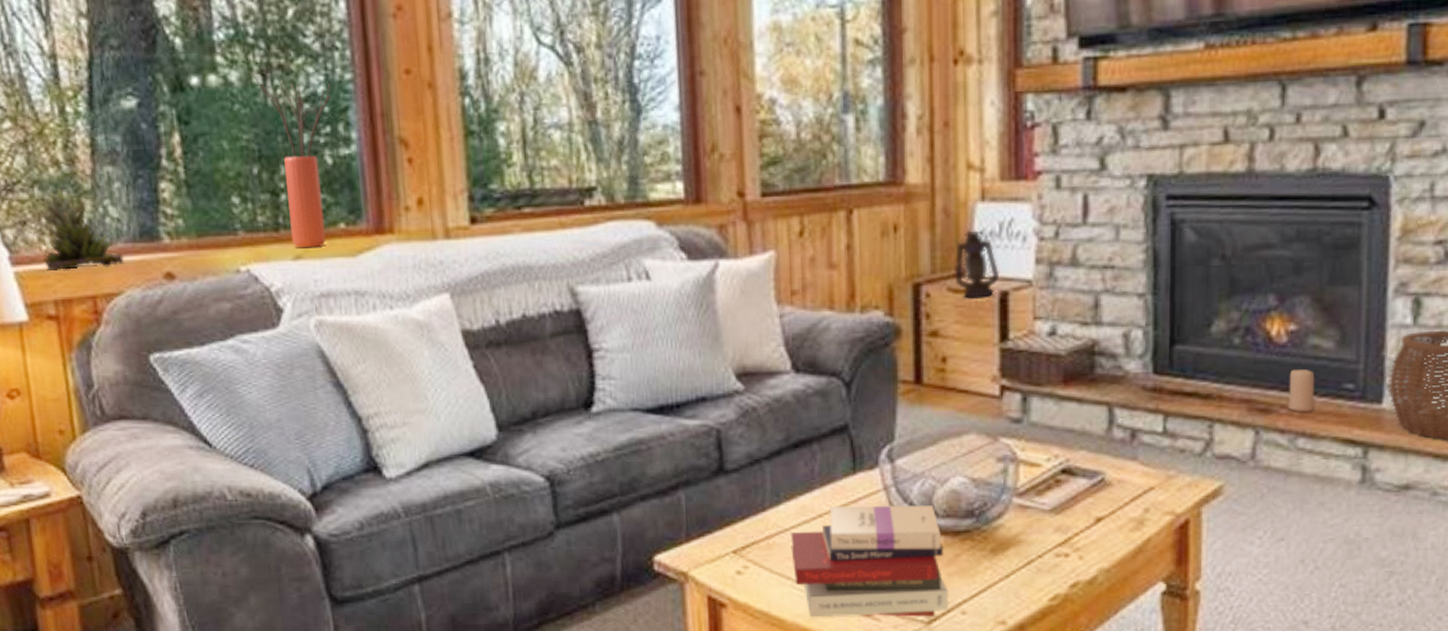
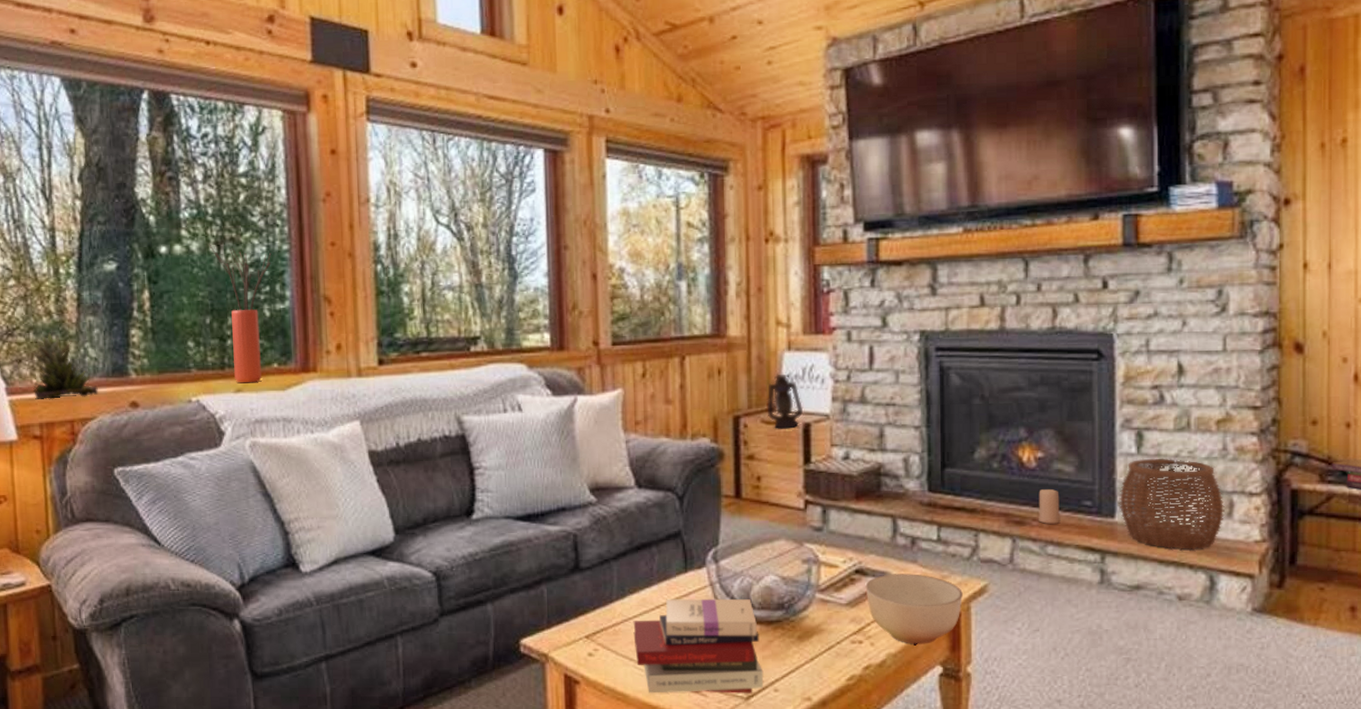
bowl: none [1073,473,1192,557] -> present [865,573,963,644]

